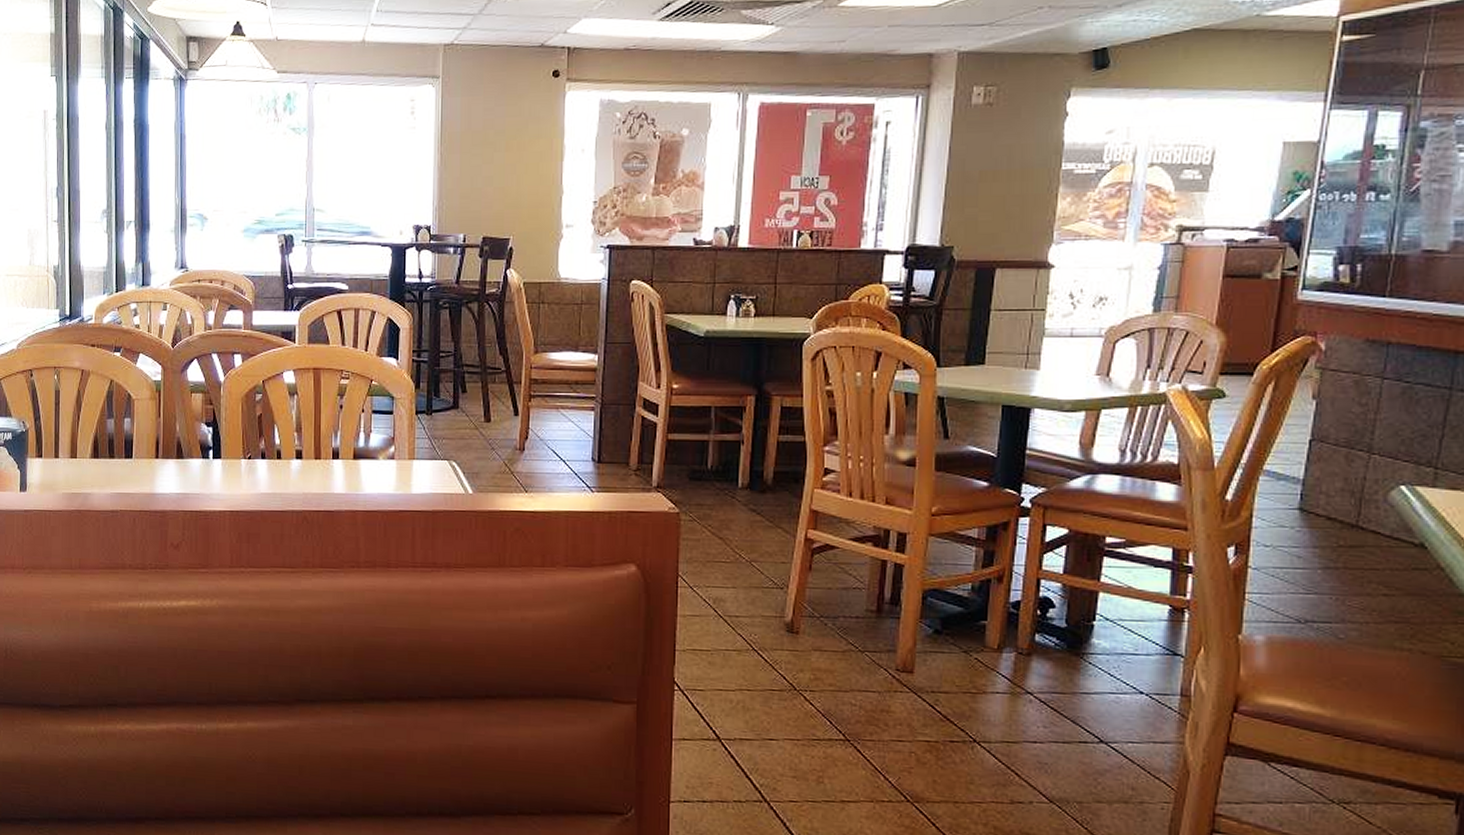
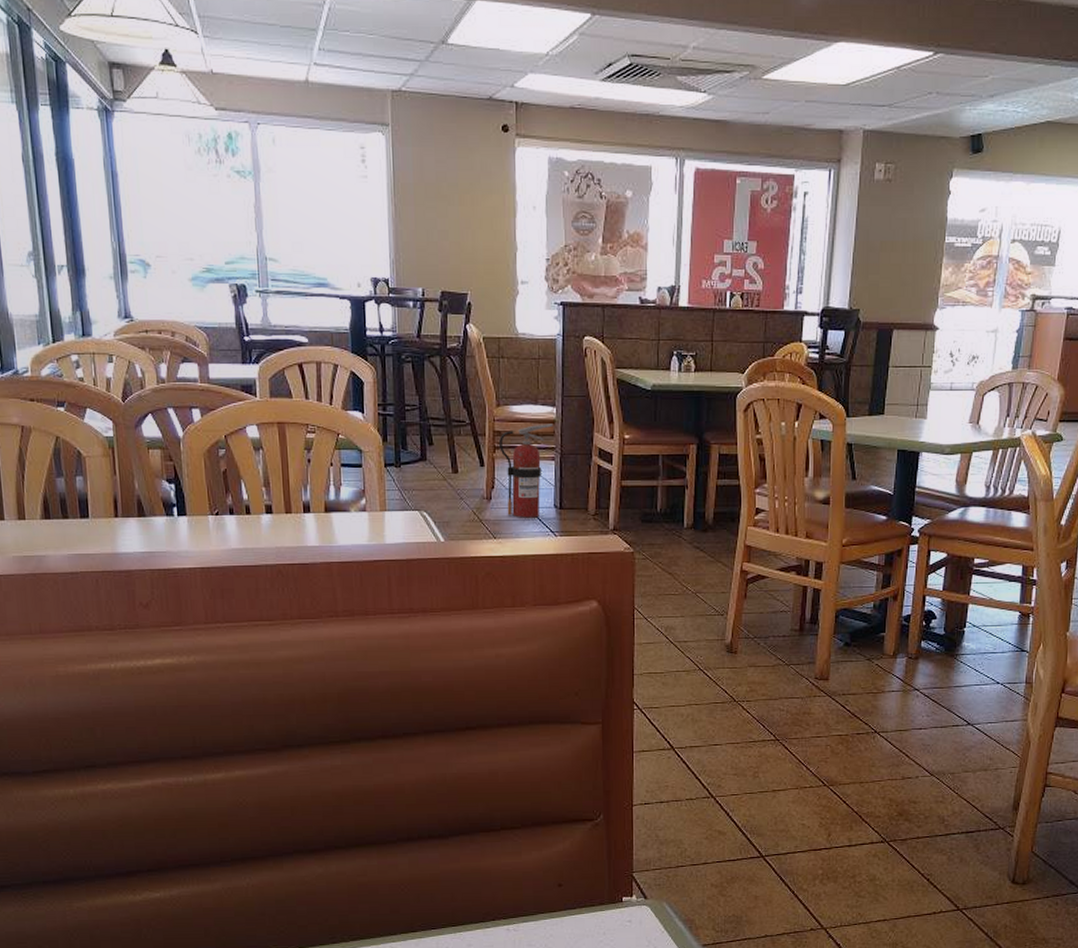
fire extinguisher: none [536,372,595,472] -> present [499,424,554,518]

